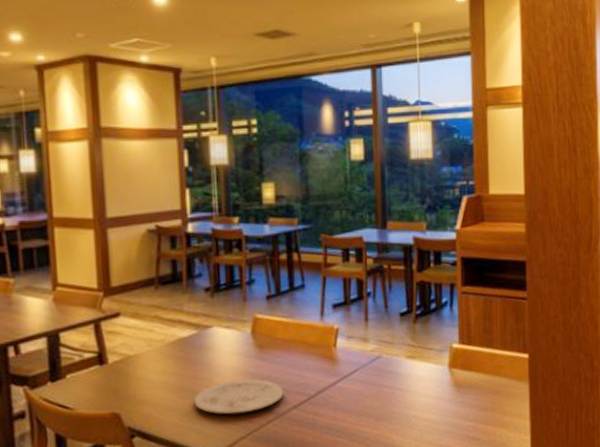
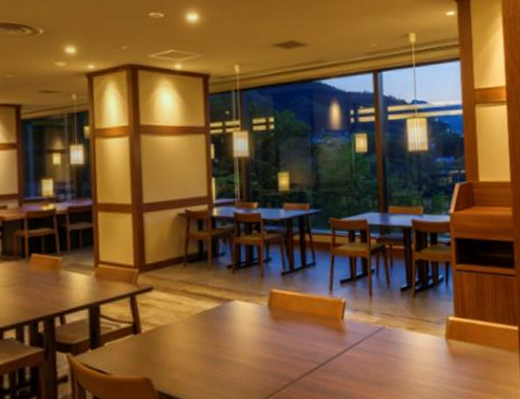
plate: present [193,379,284,415] -> none [216,348,297,380]

